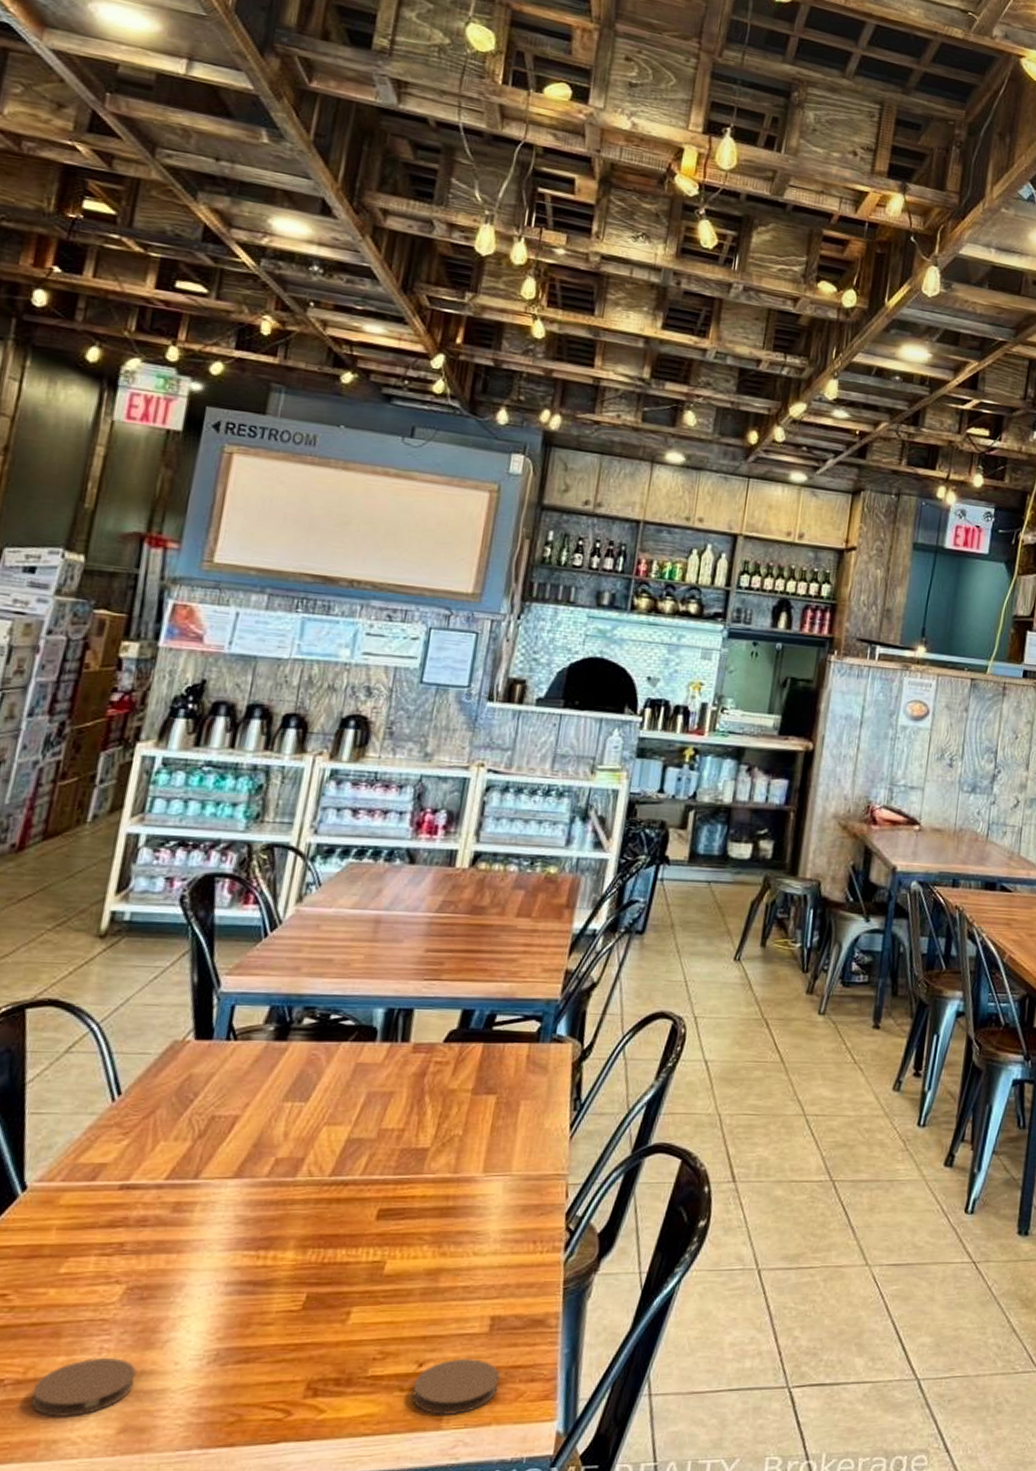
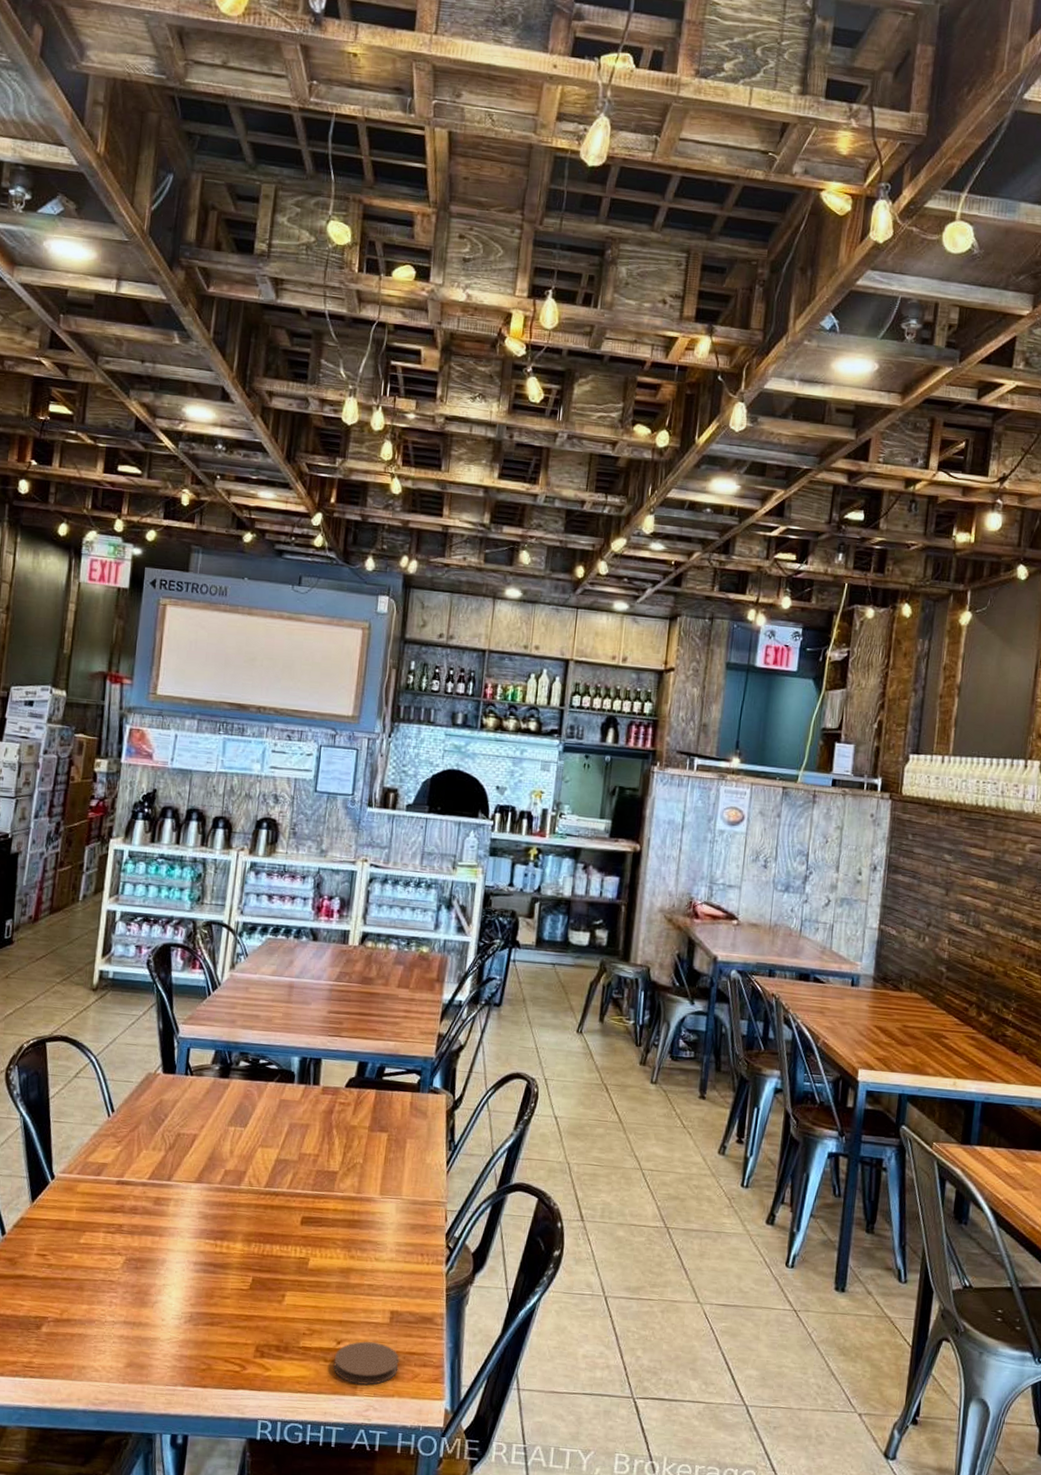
coaster: present [30,1358,136,1417] -> none [66,1309,136,1351]

